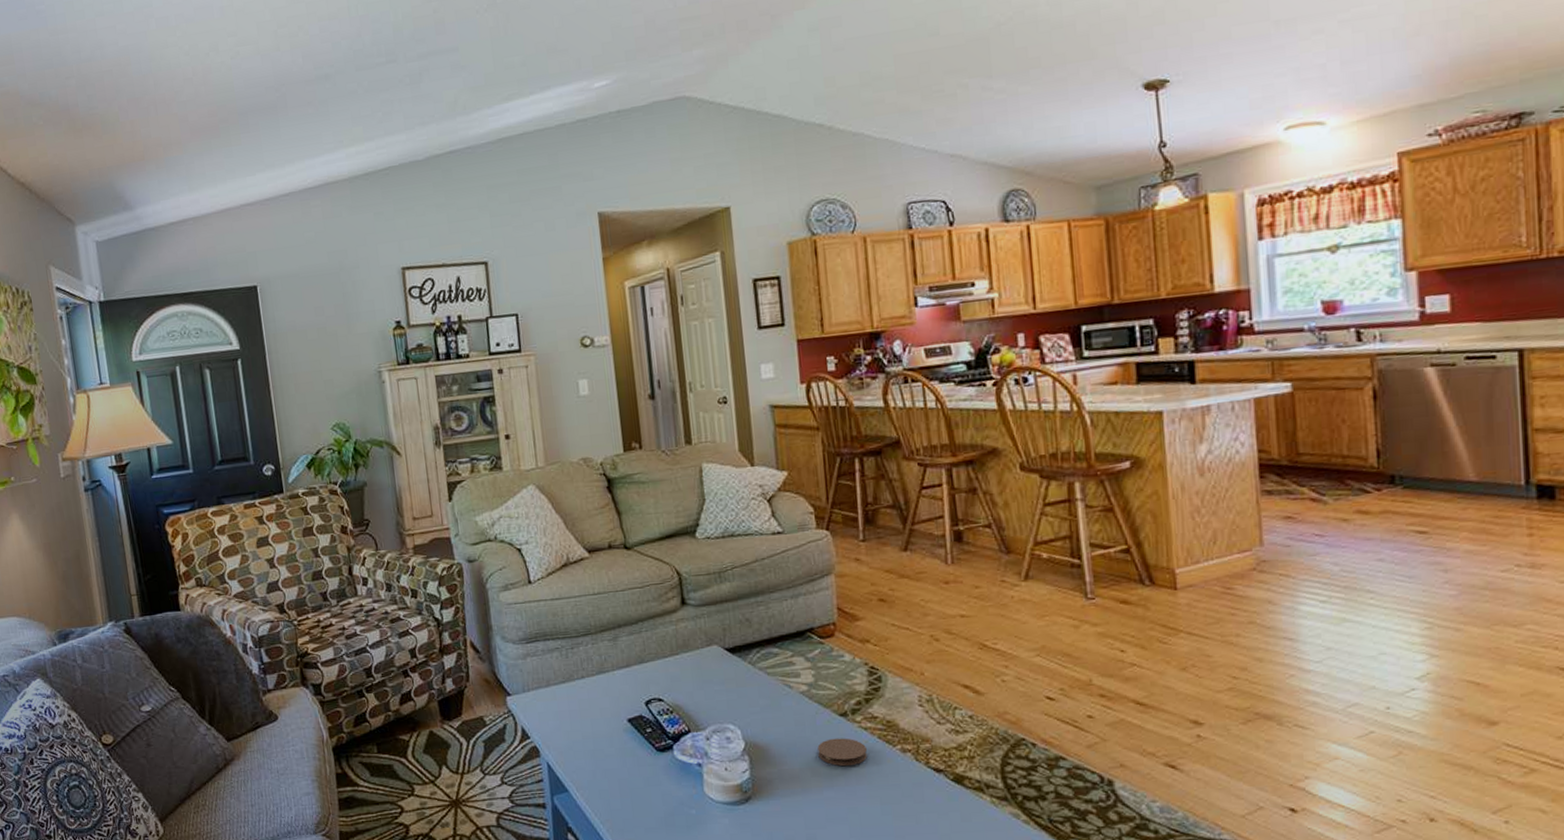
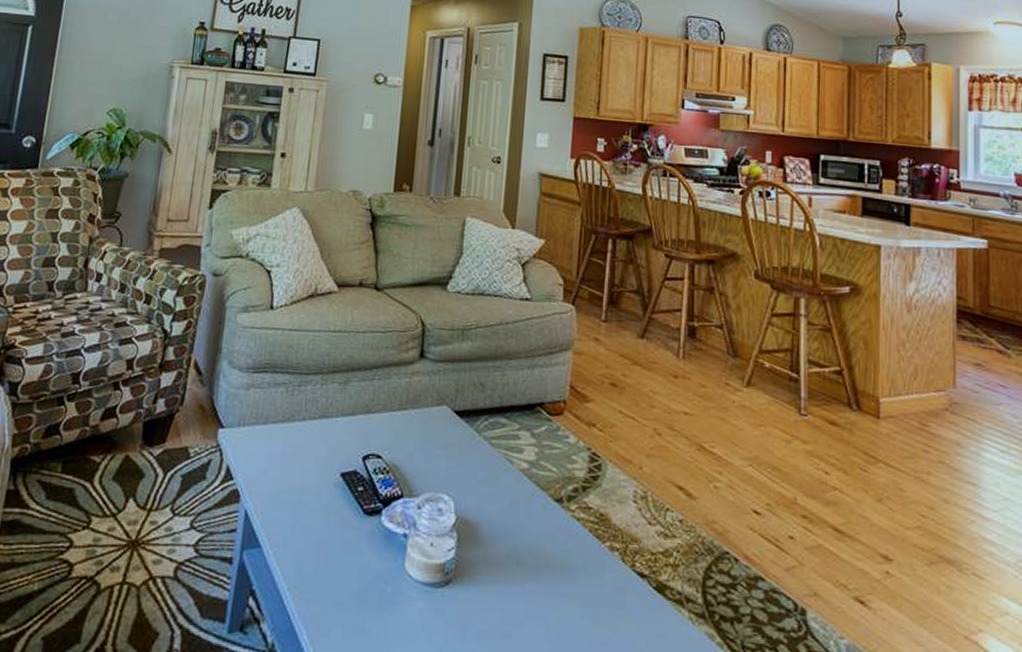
coaster: present [817,738,867,767] -> none [527,525,576,559]

